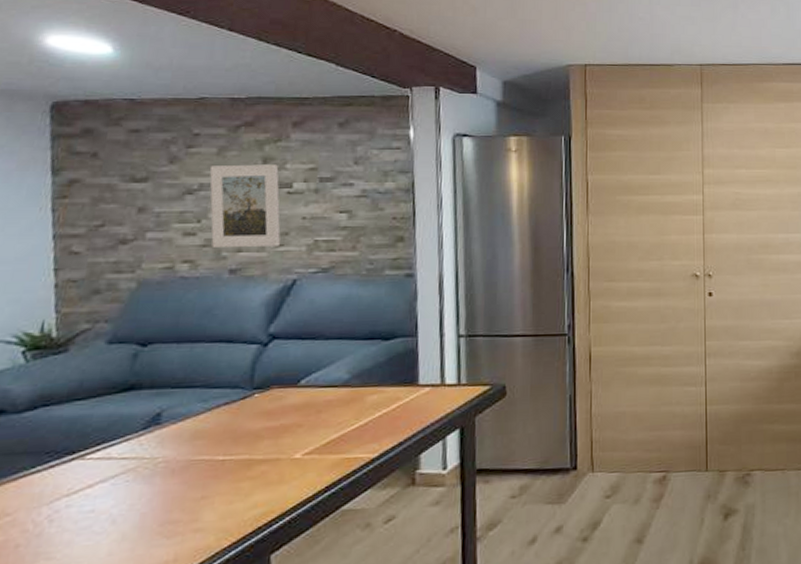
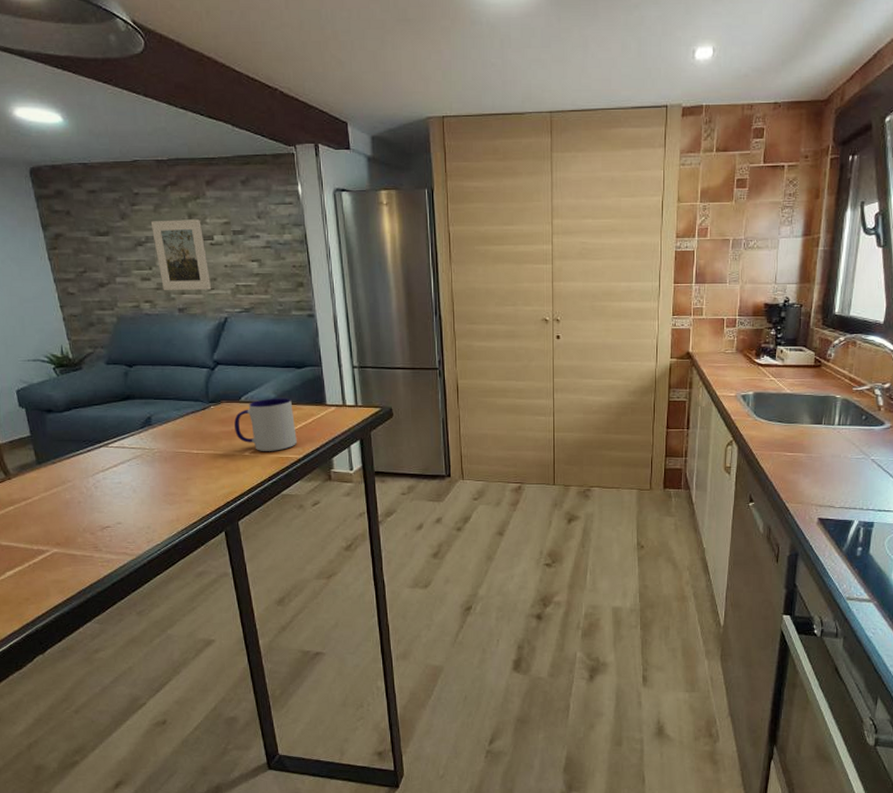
mug: none [285,378,373,452] -> present [234,398,297,451]

